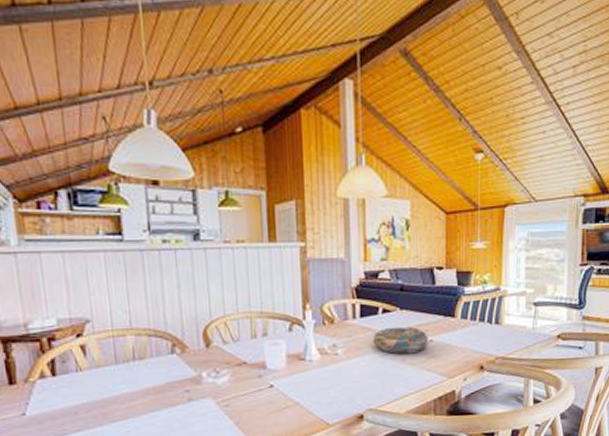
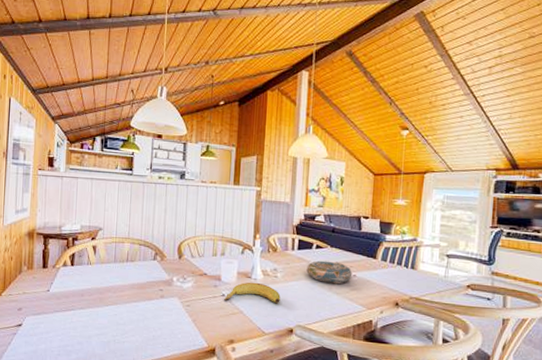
banana: none [272,364,344,394] -> present [223,282,281,304]

